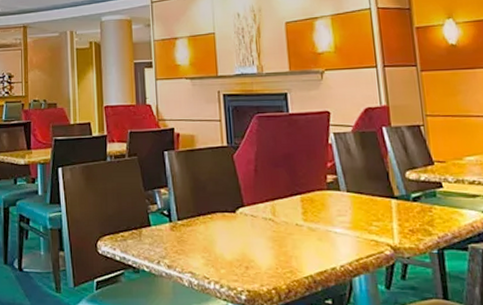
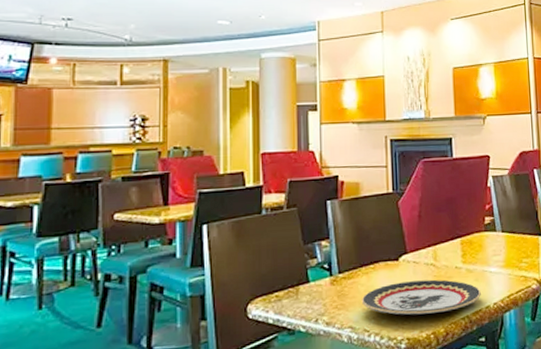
plate: none [200,234,326,269] -> present [361,279,481,315]

